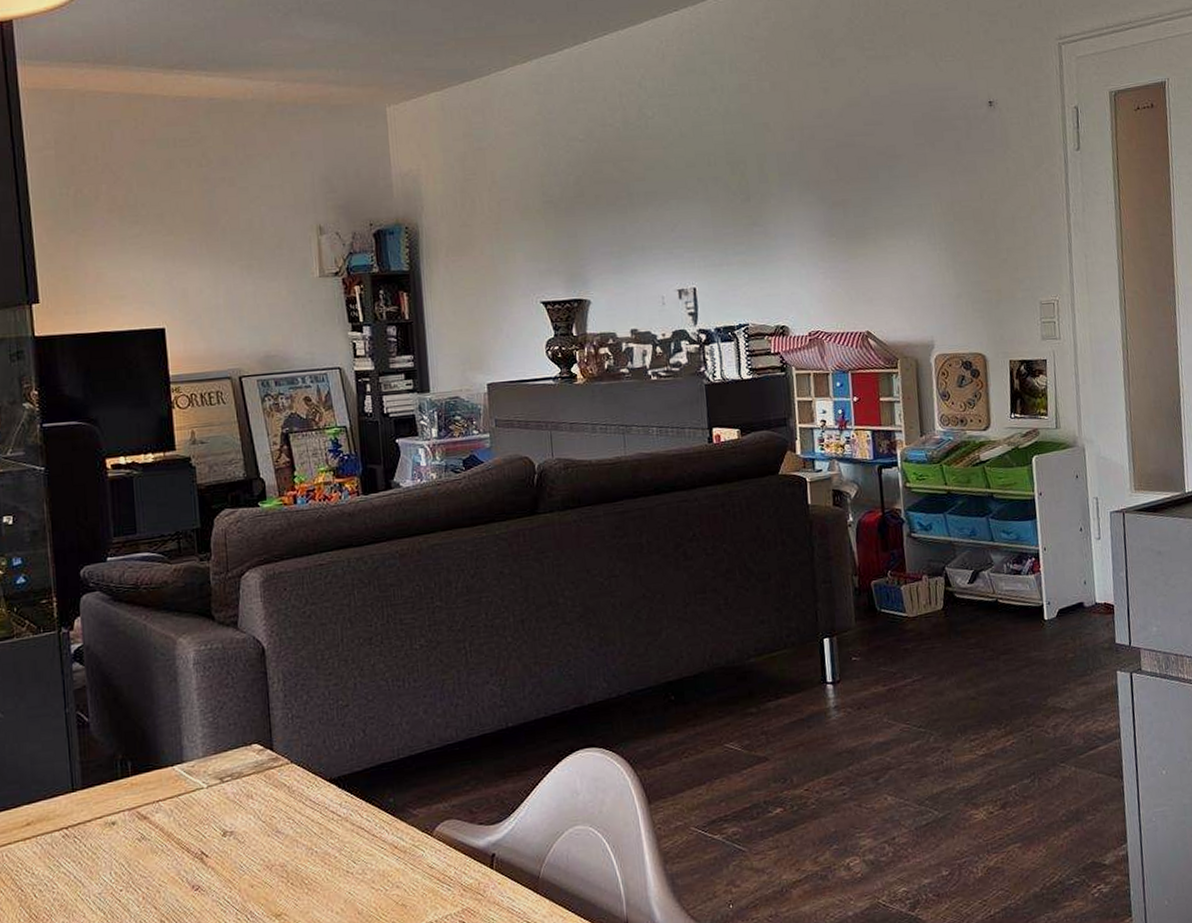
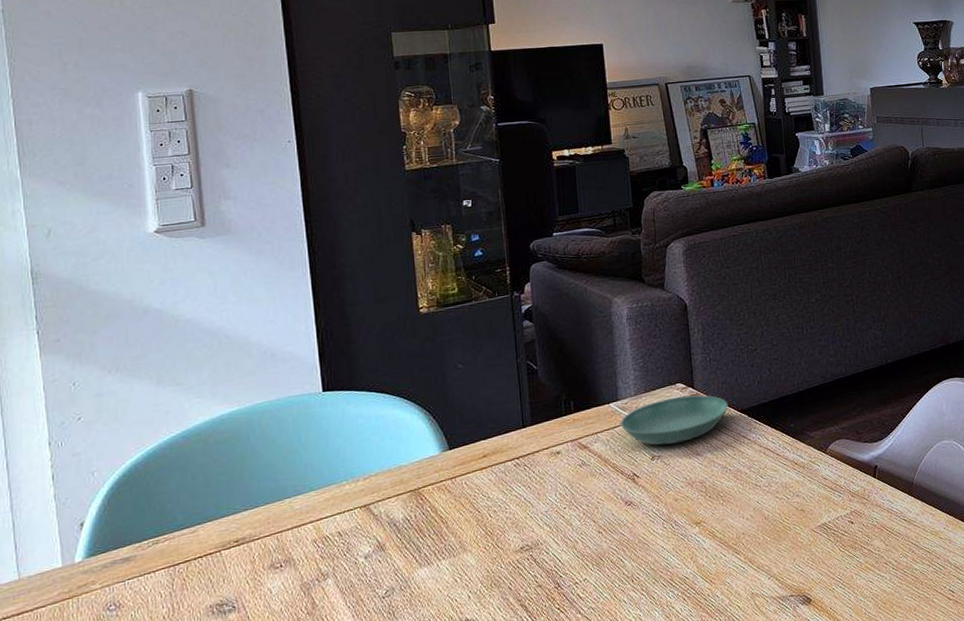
saucer: none [185,759,315,819] -> present [619,395,729,446]

